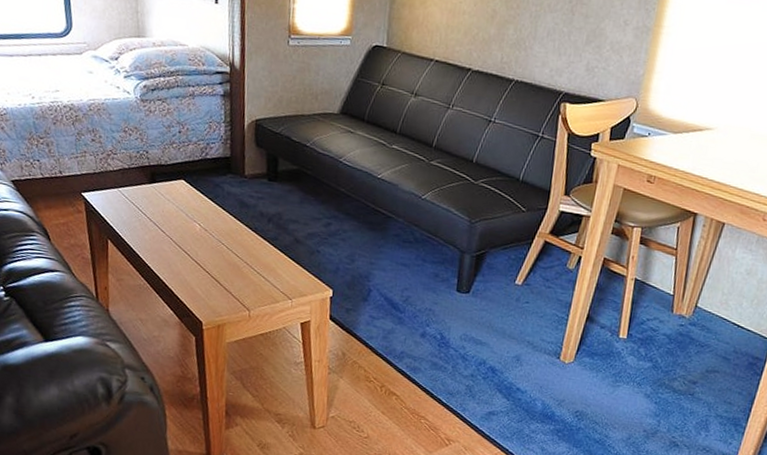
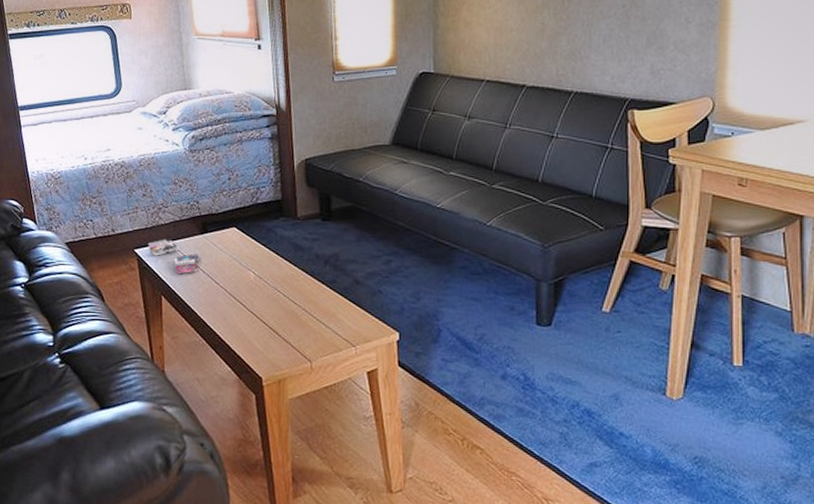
magazine: none [96,185,147,220] -> present [148,239,200,274]

